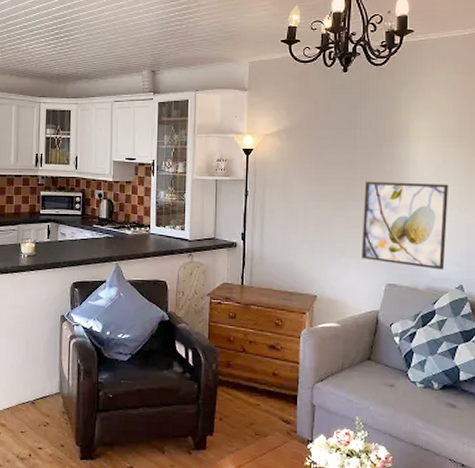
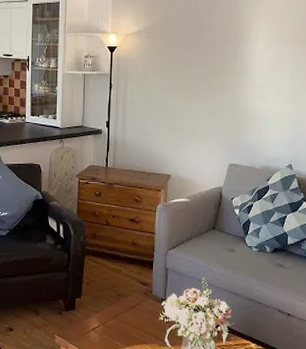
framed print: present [362,181,448,270] -> none [209,75,281,151]

